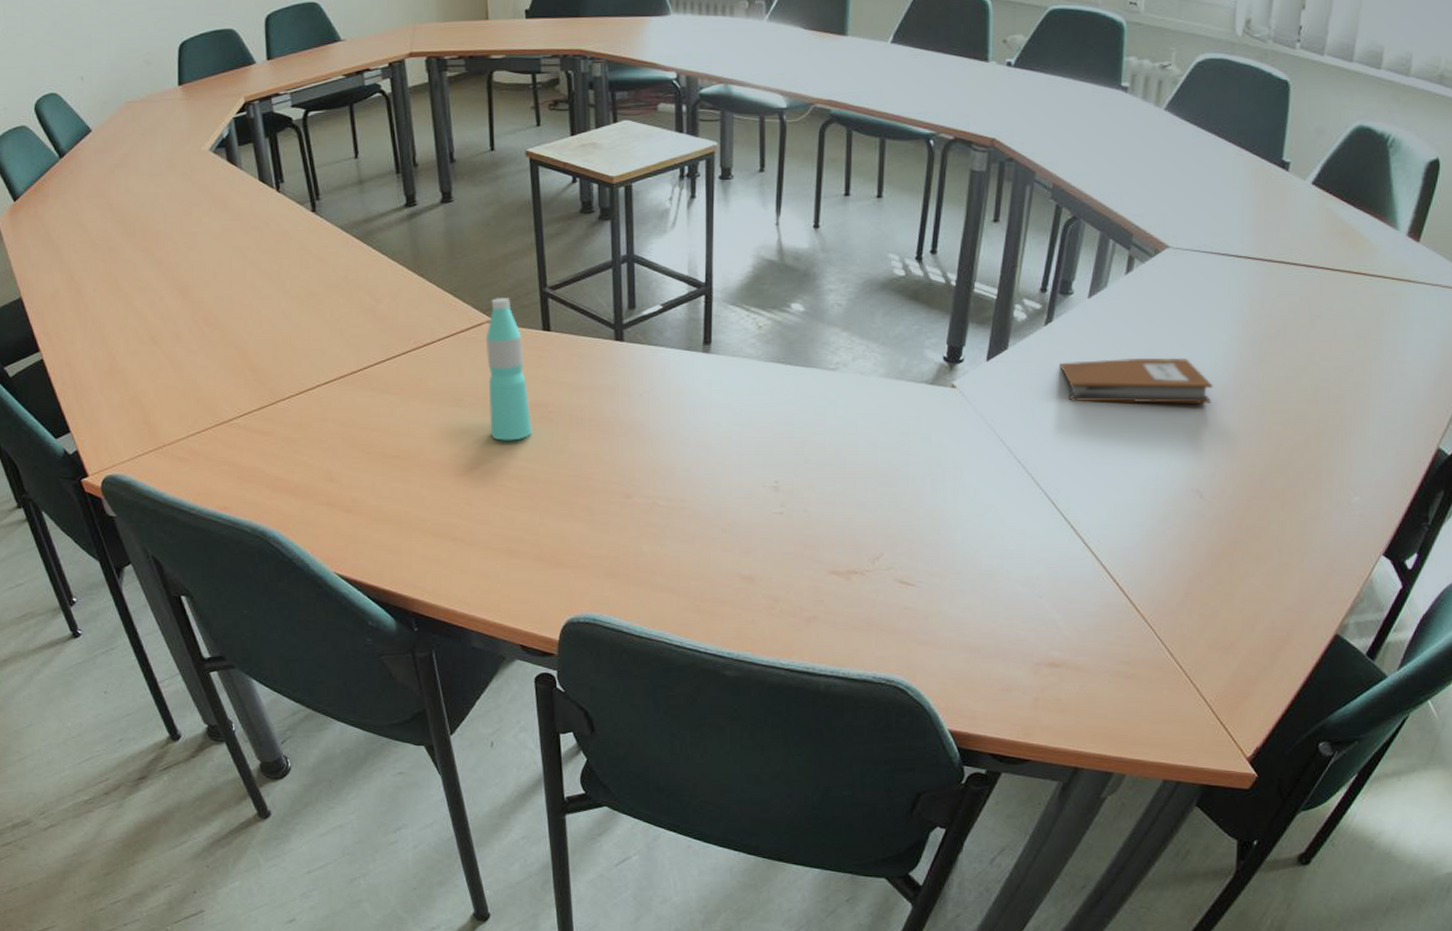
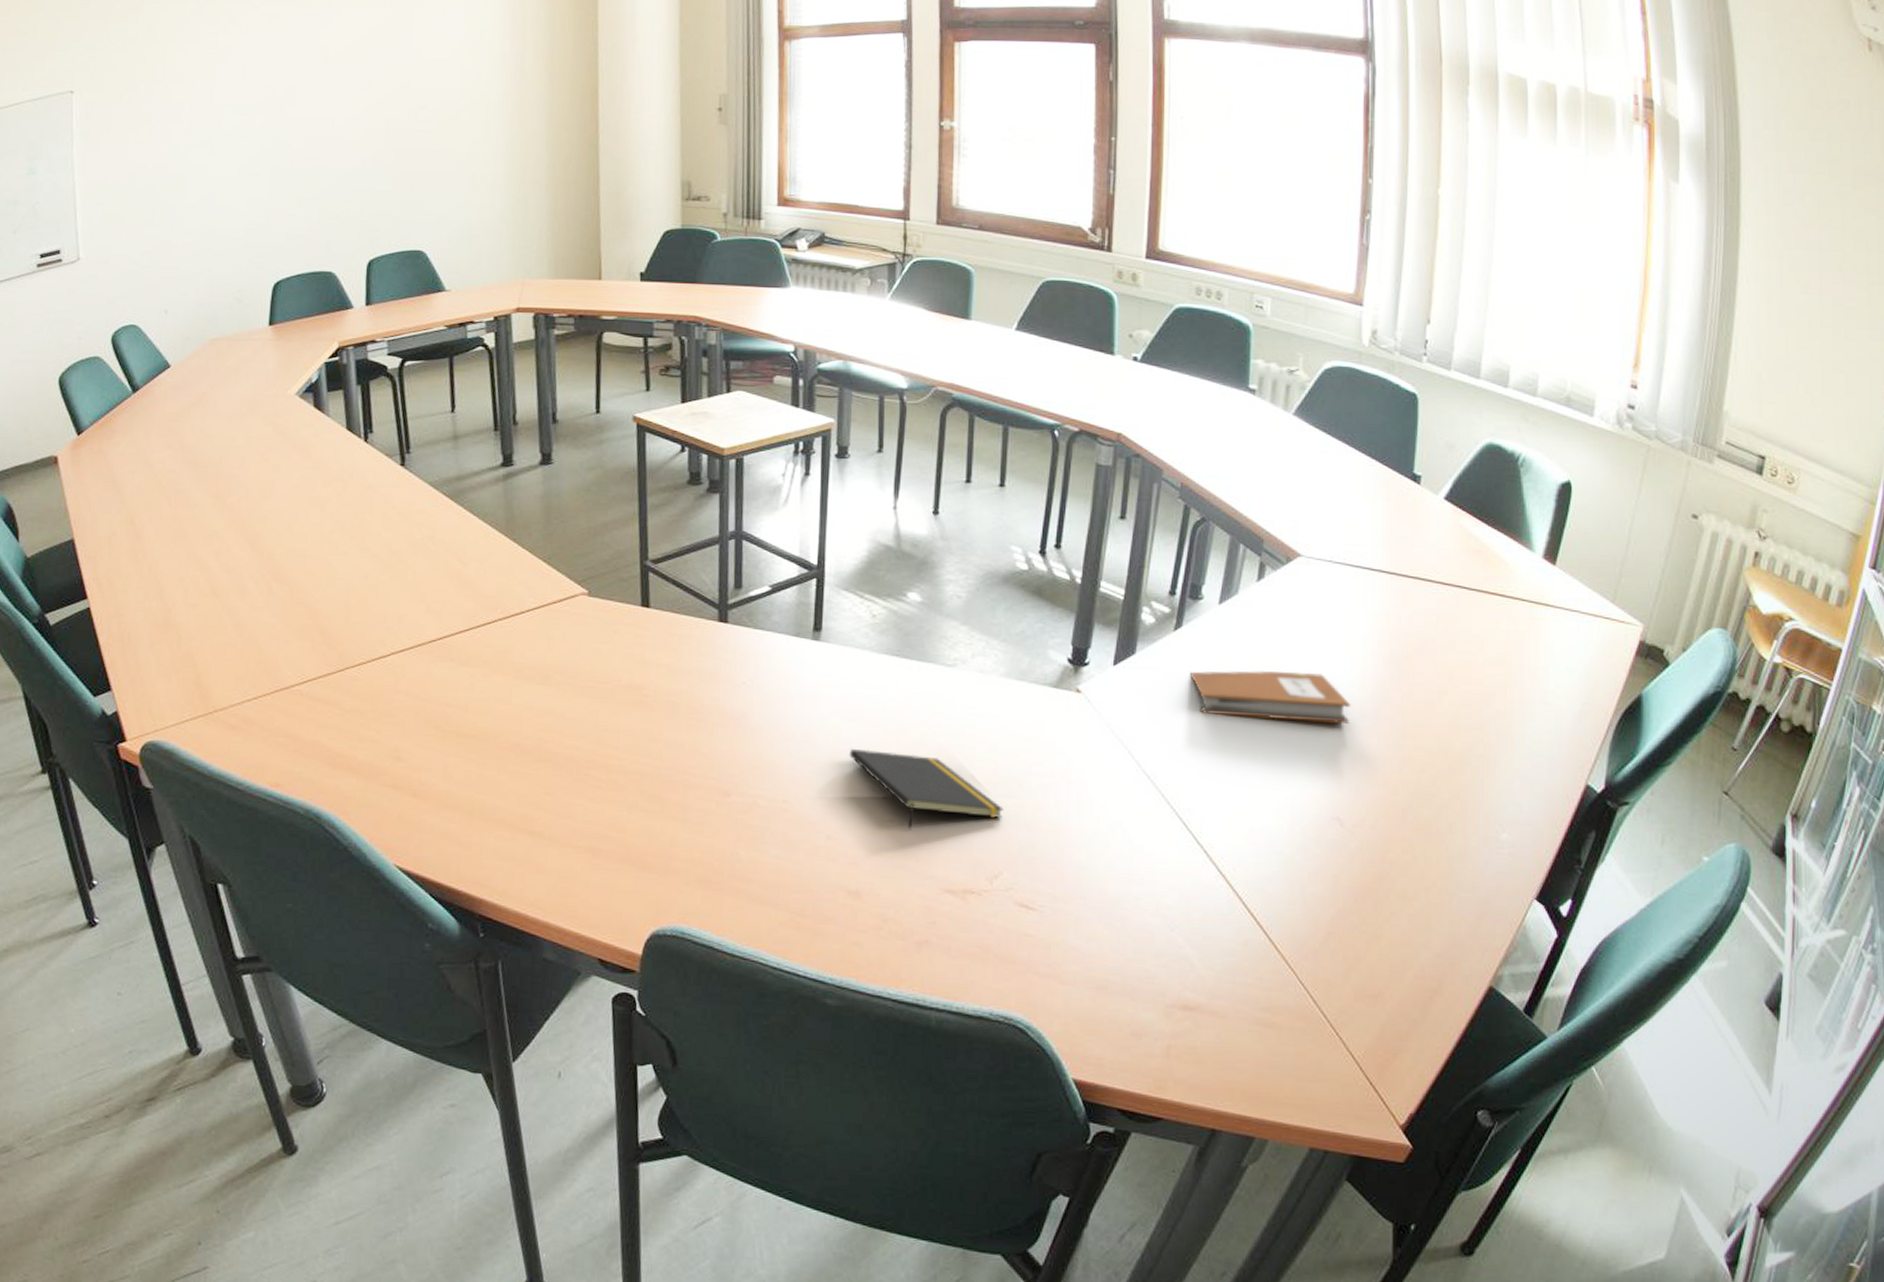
water bottle: present [485,297,532,441] -> none [578,567,625,726]
notepad: none [740,449,884,520] -> present [849,748,1004,830]

